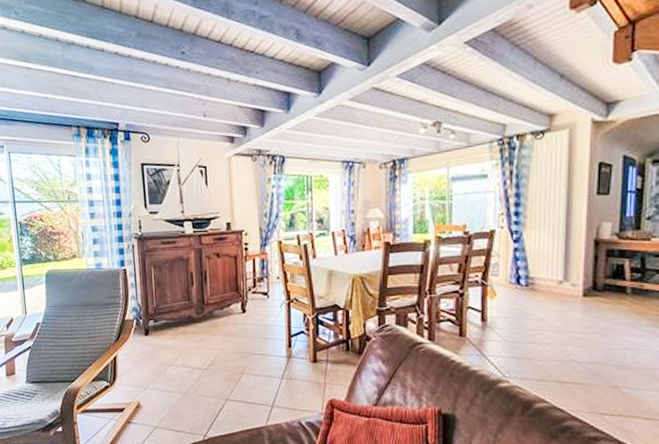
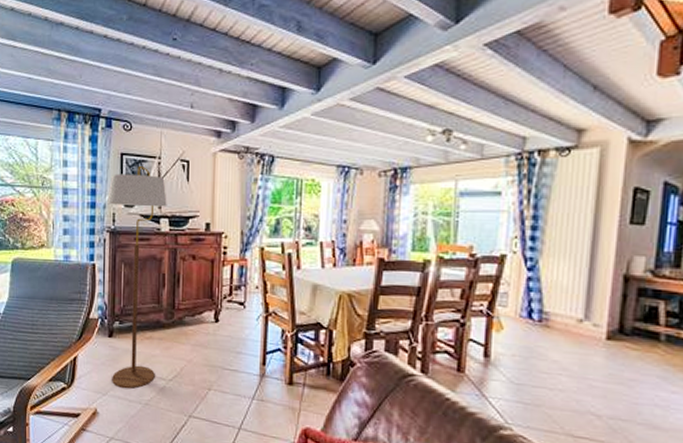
floor lamp: none [132,175,191,381] -> present [107,166,167,389]

